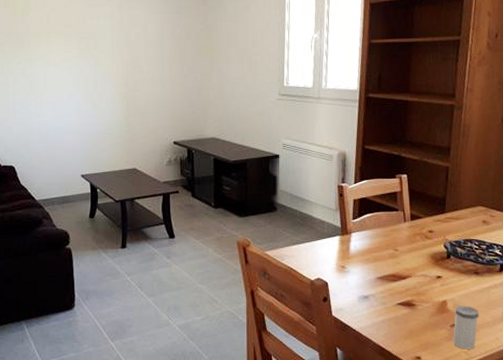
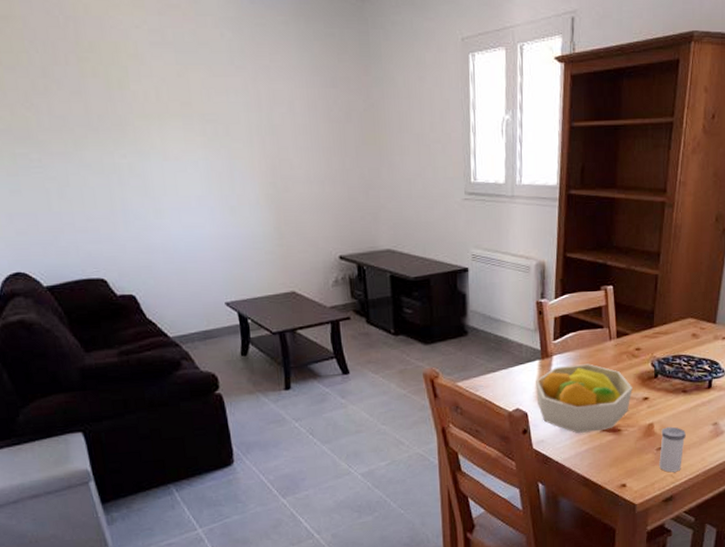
fruit bowl: none [336,242,426,306] -> present [536,363,633,434]

